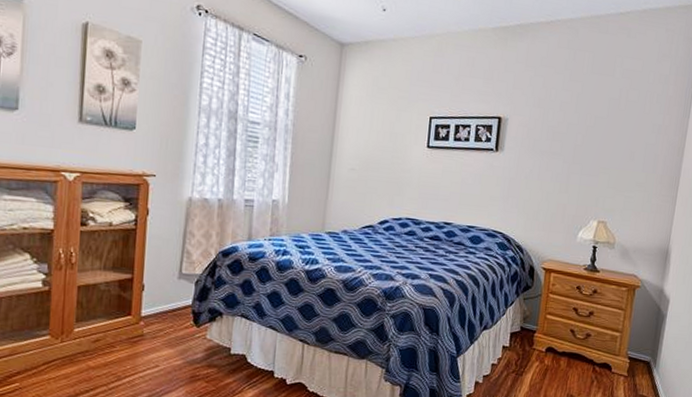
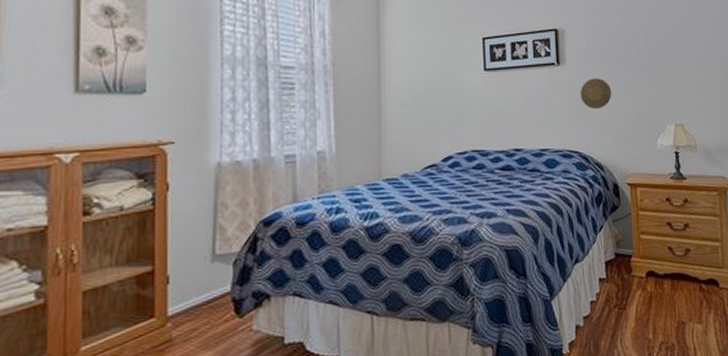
decorative plate: none [512,167,543,197] -> present [580,78,612,110]

